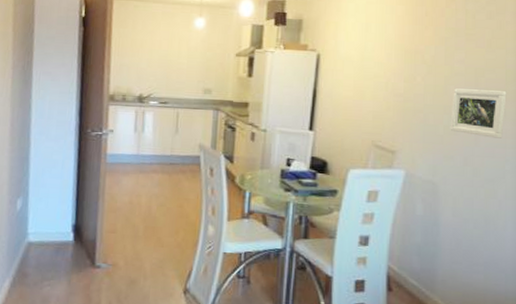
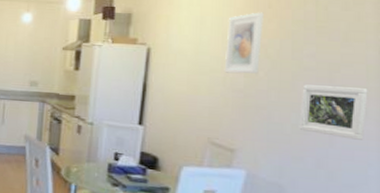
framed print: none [386,19,421,79] -> present [224,12,264,74]

